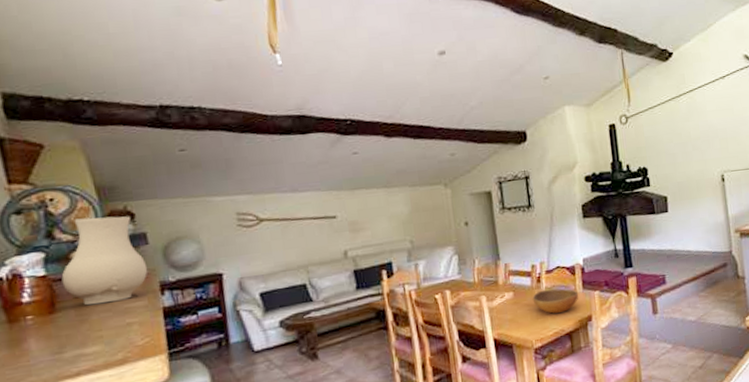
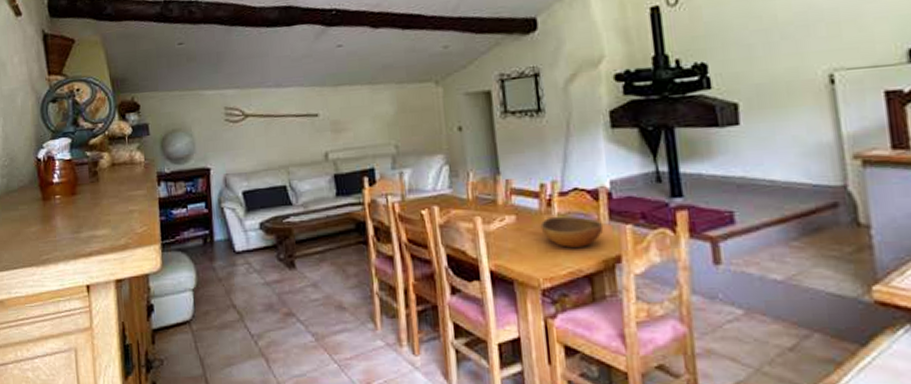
ceramic pitcher: present [61,216,148,306] -> none [82,107,148,190]

